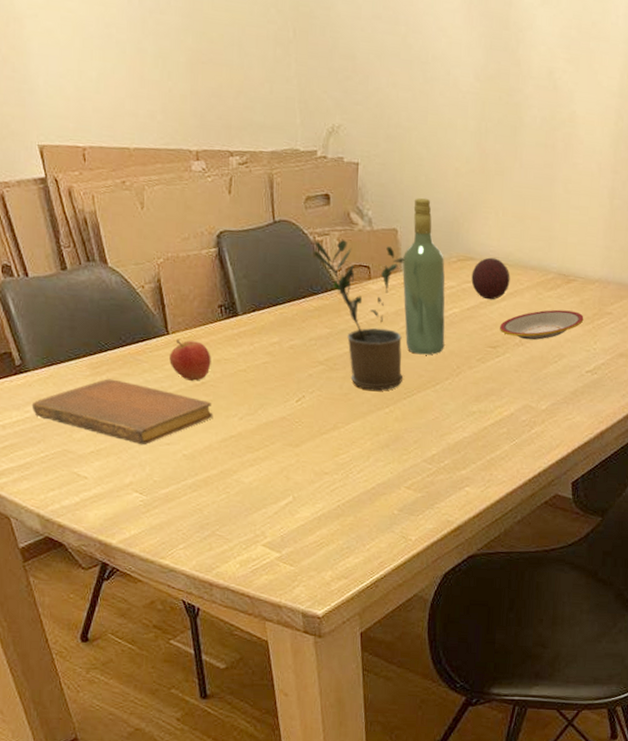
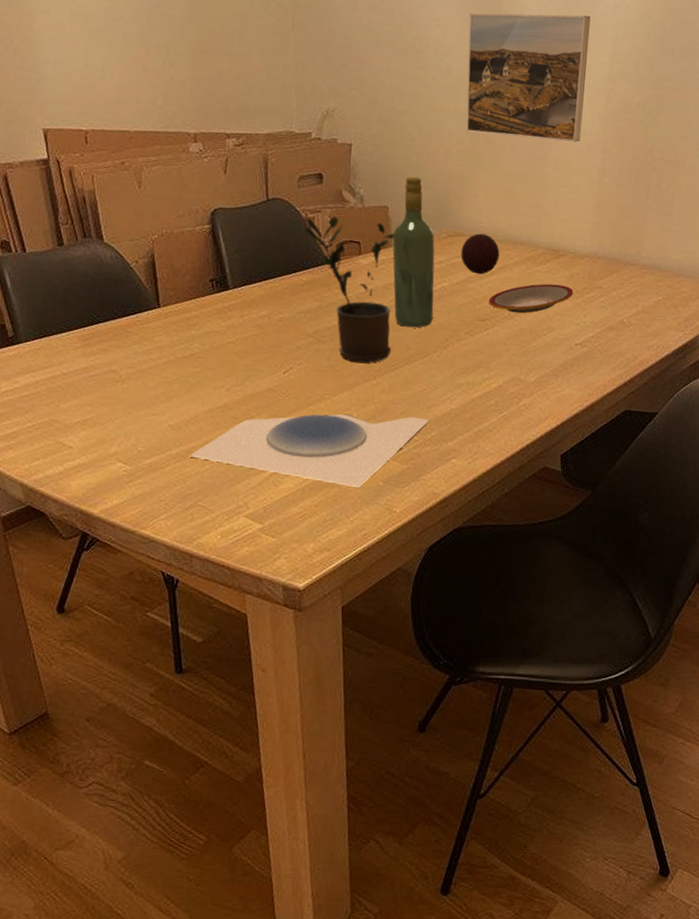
notebook: present [31,378,213,445] -> none [21,350,201,416]
apple: present [169,339,211,382] -> none [159,312,201,354]
plate: none [205,442,443,516] -> present [189,414,430,487]
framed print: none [475,22,601,162] -> present [466,13,591,142]

